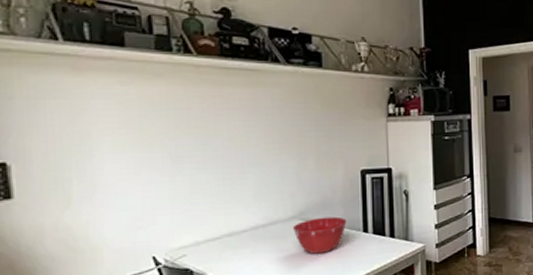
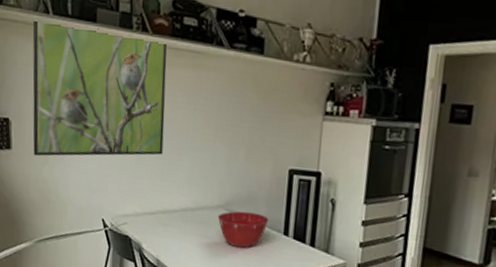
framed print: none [34,48,222,202] -> present [32,20,168,156]

